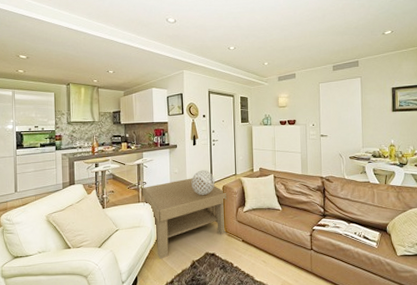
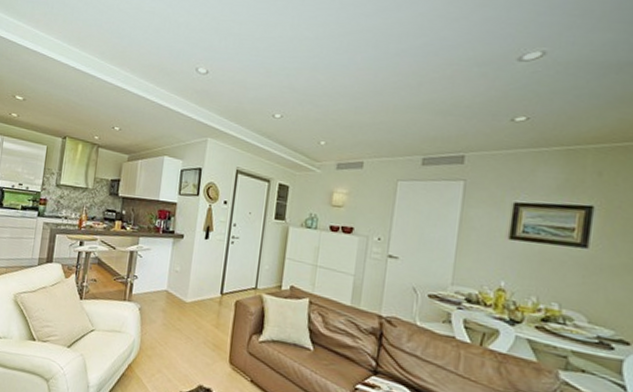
coffee table: present [142,177,229,259] -> none [130,281,242,381]
decorative sphere: present [191,170,215,195] -> none [194,273,227,308]

